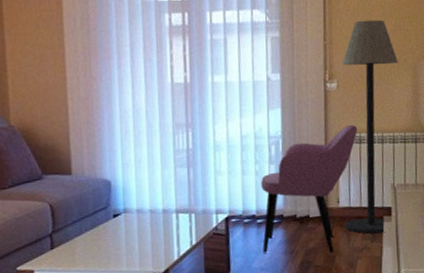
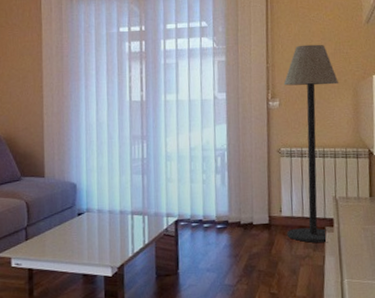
armchair: present [261,124,358,254] -> none [208,139,300,260]

